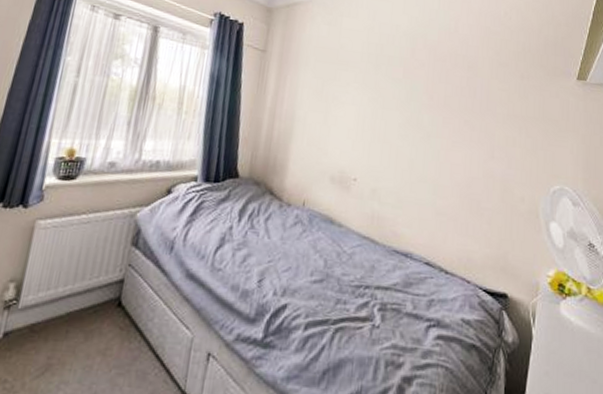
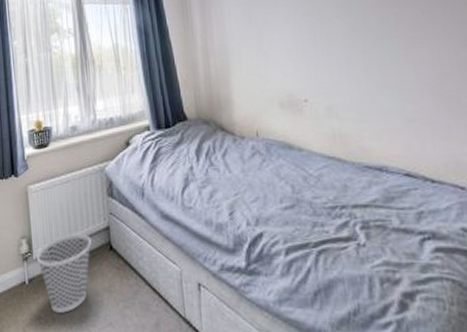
wastebasket: none [22,283,98,377] -> present [36,233,92,313]

